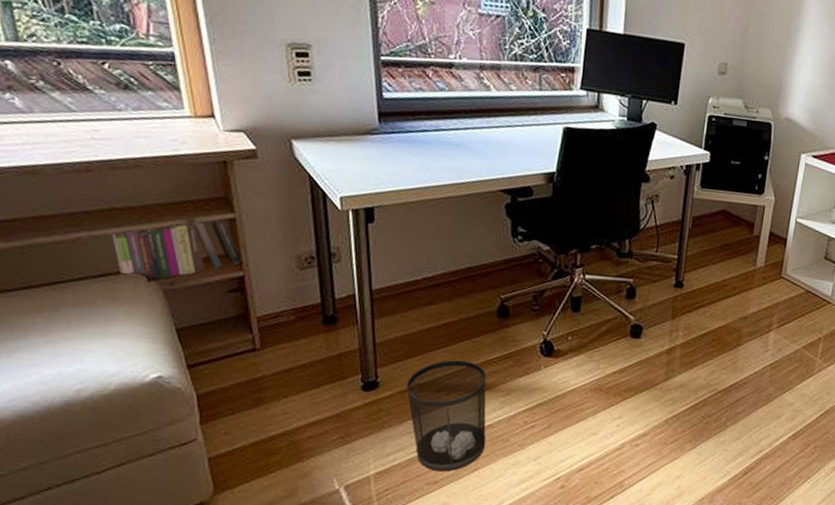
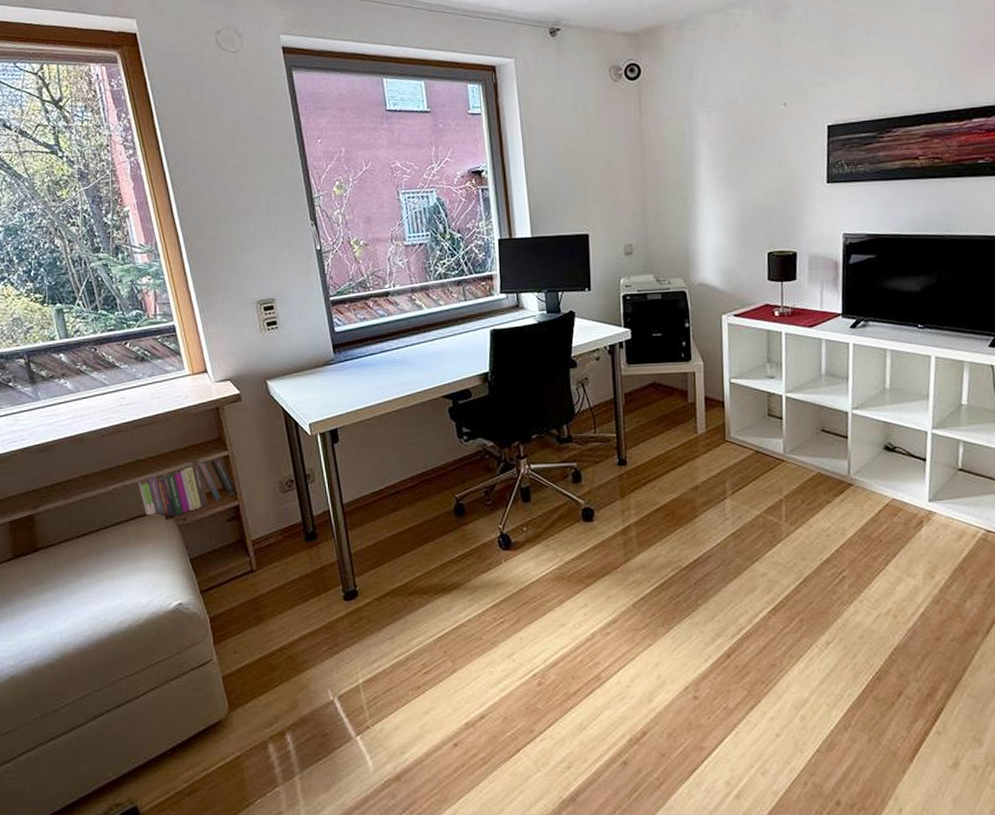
waste bin: present [405,360,487,472] -> none [381,562,460,676]

